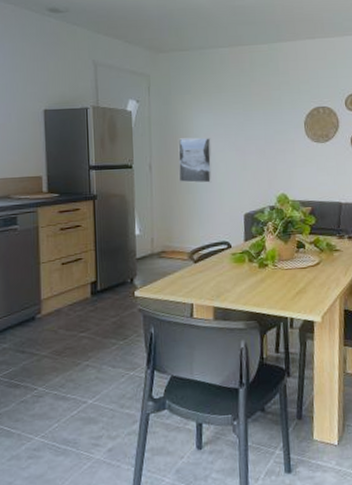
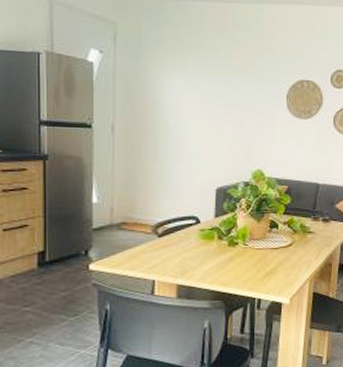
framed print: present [178,137,212,183] -> none [145,99,185,152]

